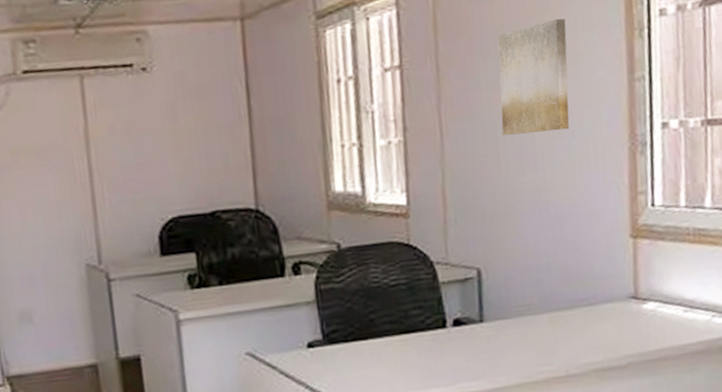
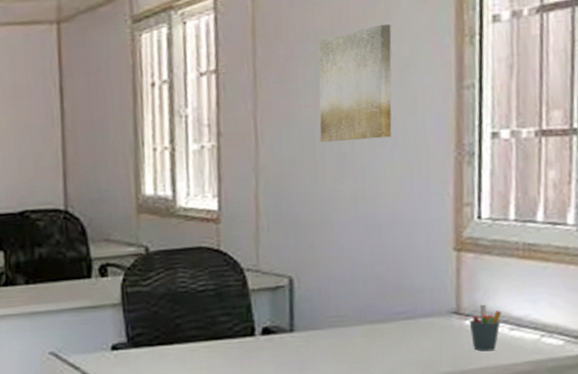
pen holder: none [646,288,676,334] -> present [469,304,502,352]

